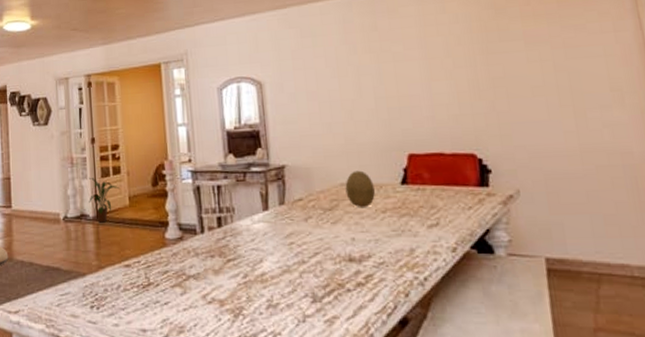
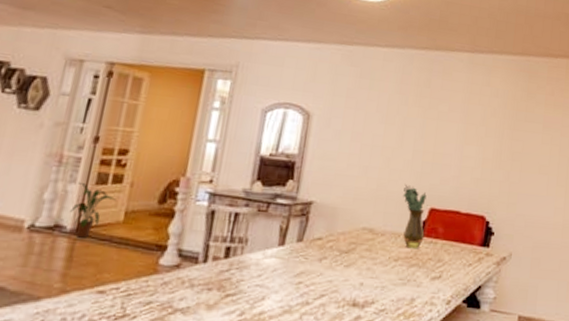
fruit: present [345,170,375,208] -> none [365,217,393,255]
vase: none [374,133,410,199] -> present [403,183,427,249]

